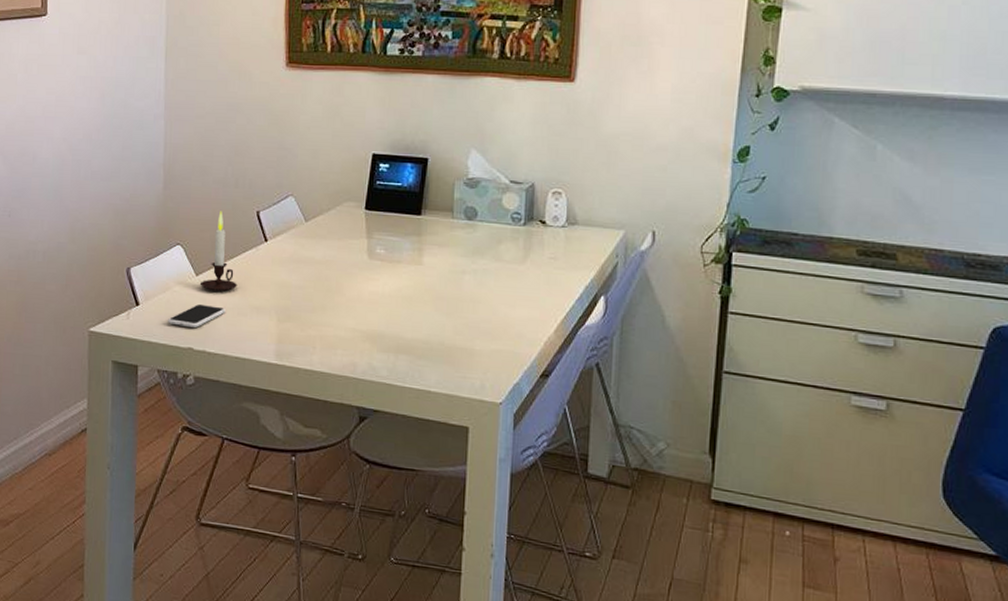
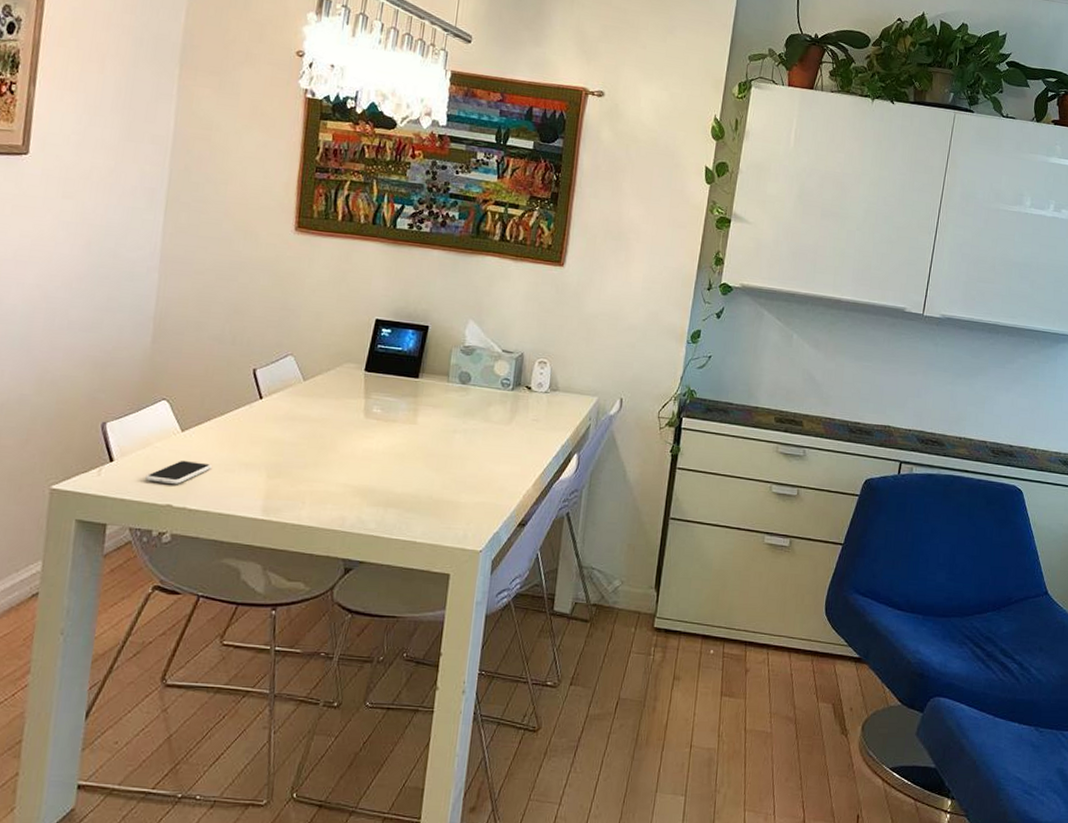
candle: present [199,211,237,292] -> none [185,367,227,448]

